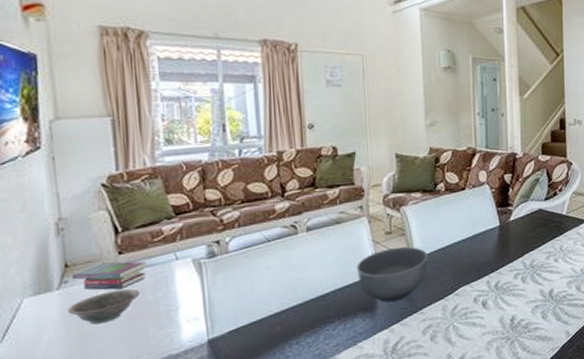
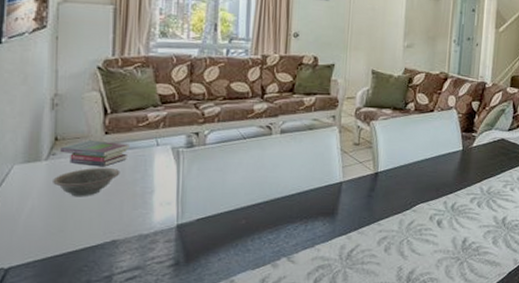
bowl: present [356,246,428,303] -> none [322,158,392,210]

